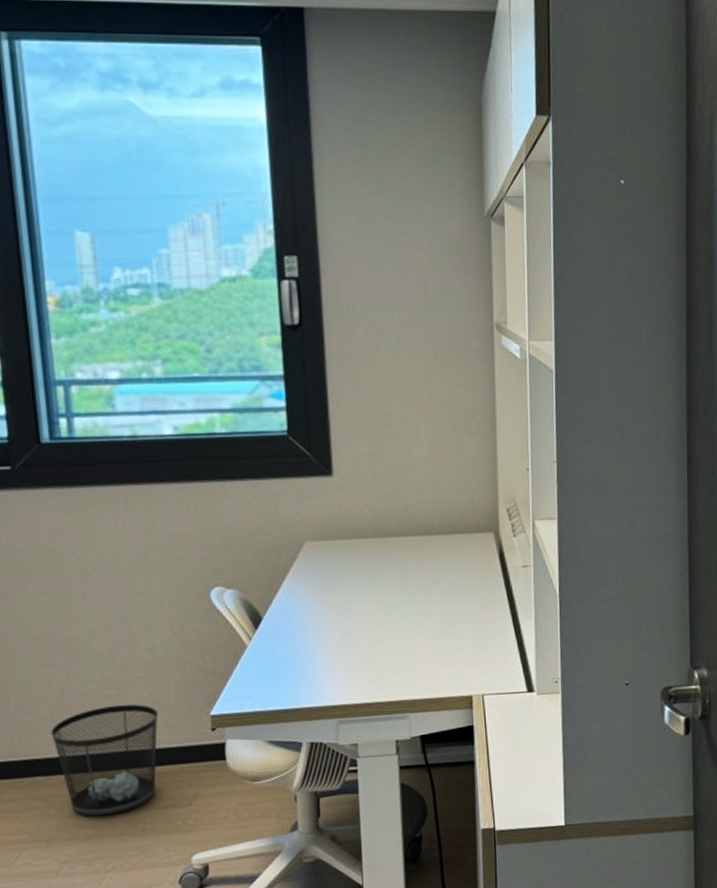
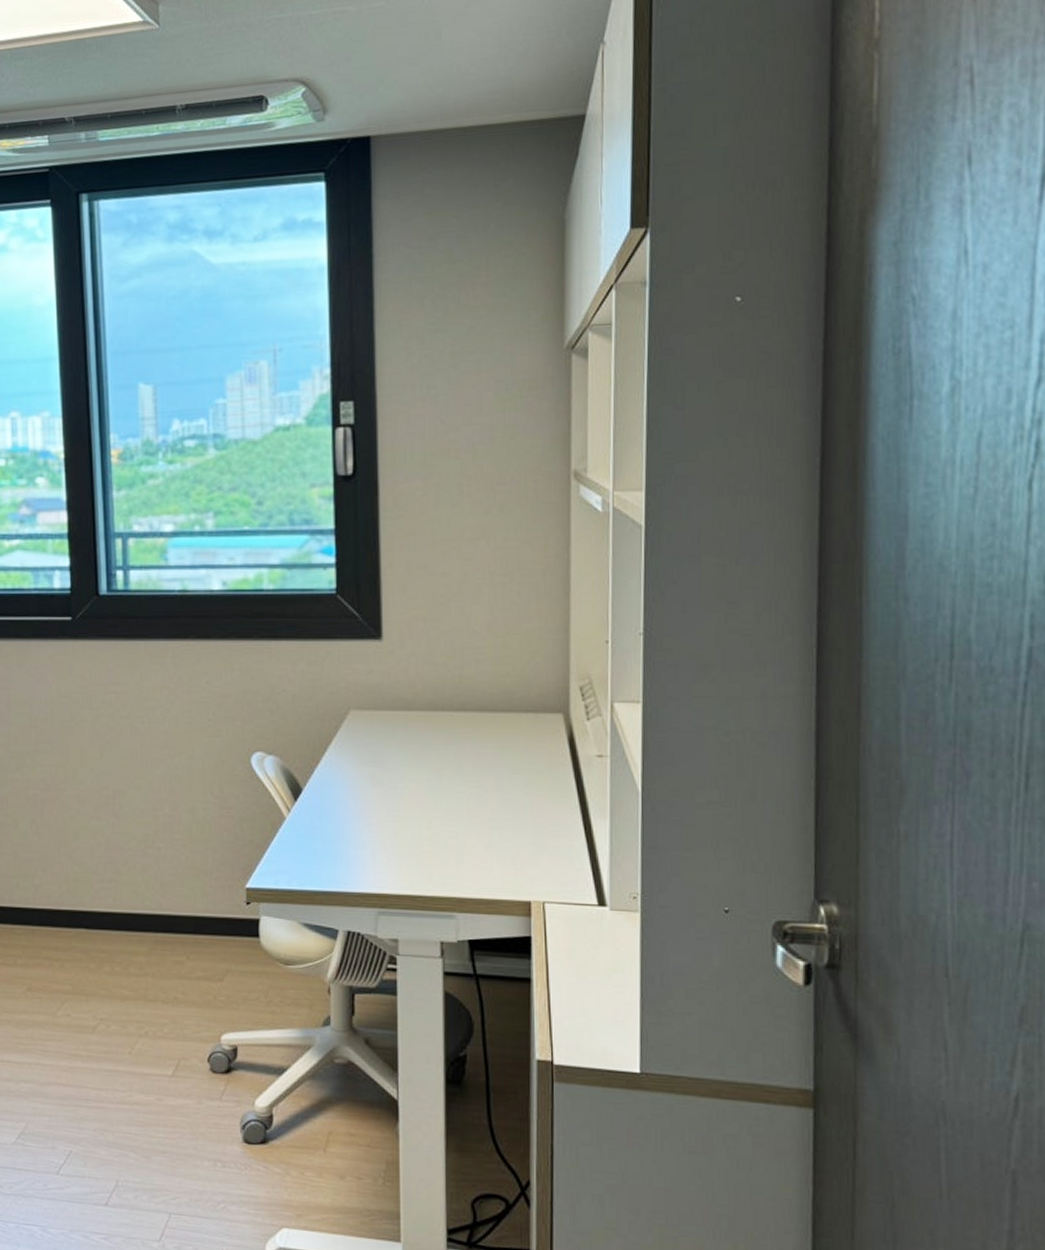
waste bin: present [50,704,158,817] -> none [95,865,195,978]

